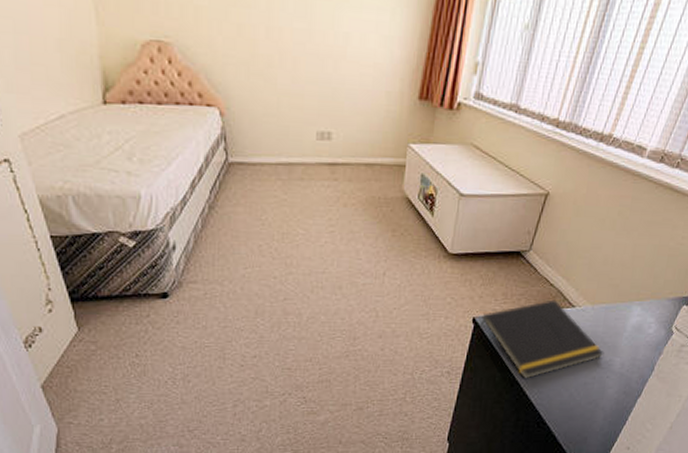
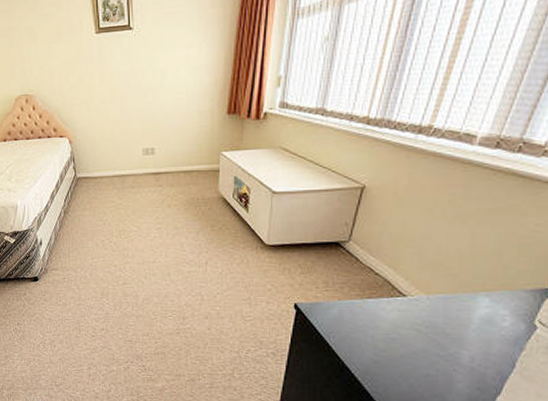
notepad: present [478,299,604,379] -> none [300,288,448,366]

